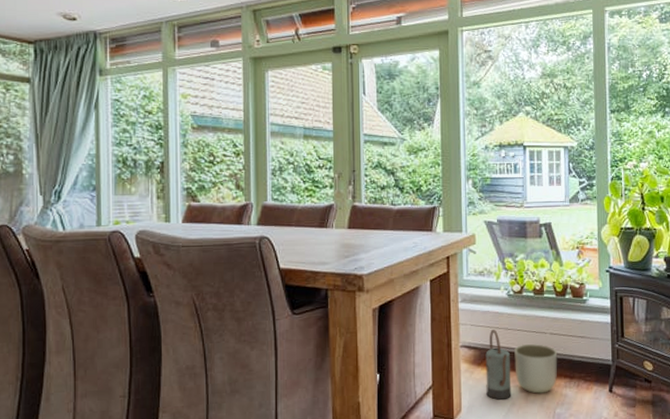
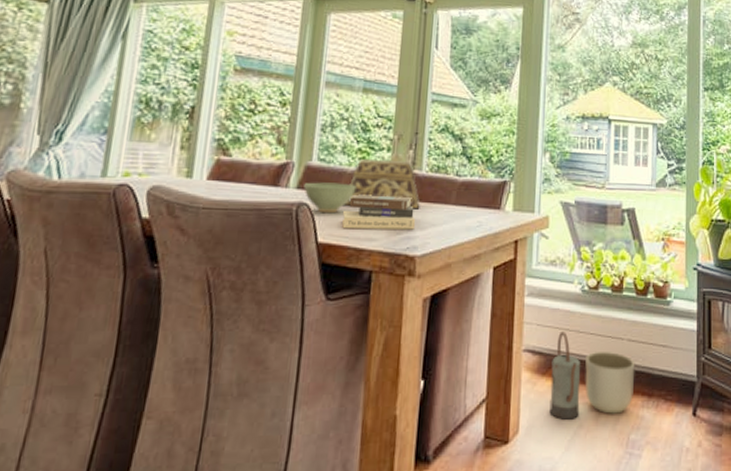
bowl: none [263,218,307,244] -> present [304,182,357,214]
books: none [297,225,361,256] -> present [341,194,416,230]
decorative box: none [298,195,363,236] -> present [344,159,420,210]

